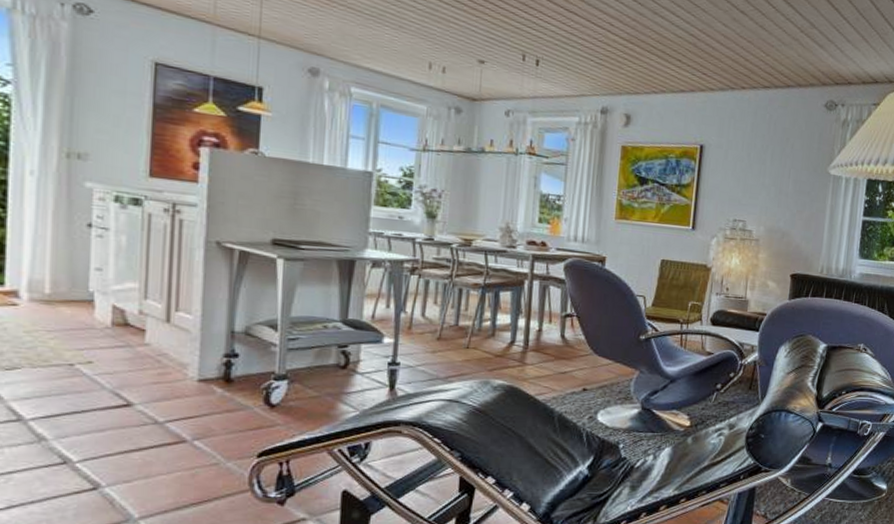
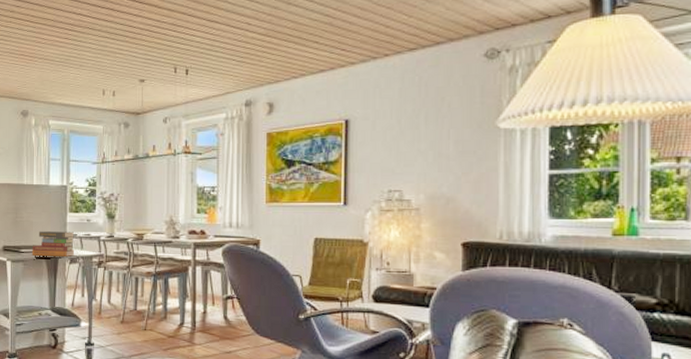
books: none [316,224,380,260] -> present [31,231,75,258]

